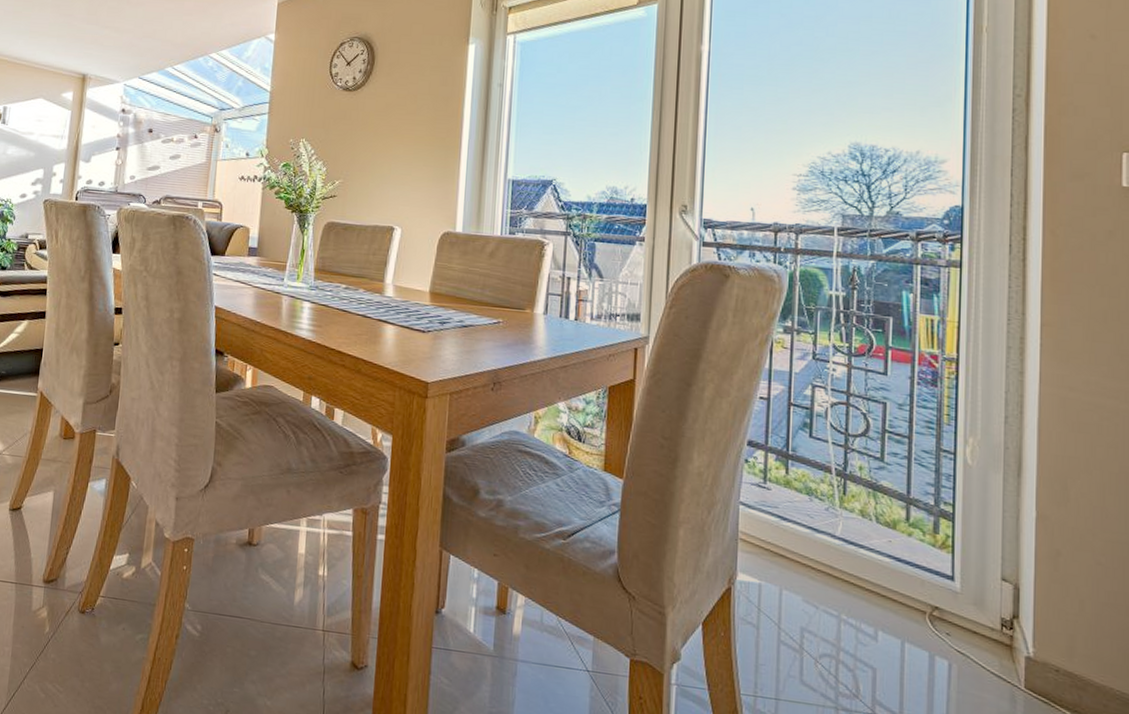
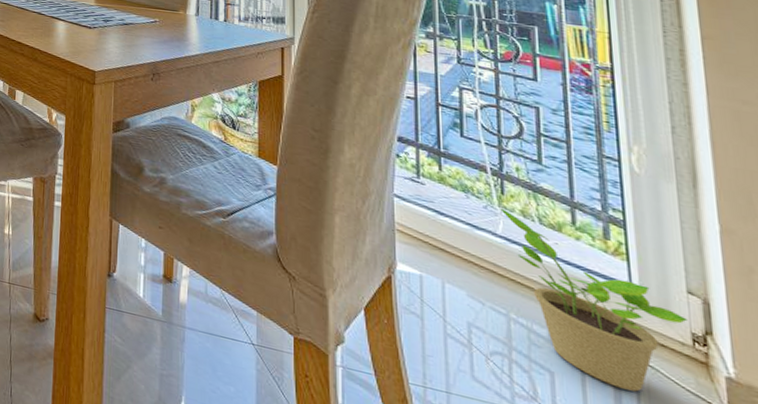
potted plant: none [841,510,999,679] -> present [500,209,687,392]

